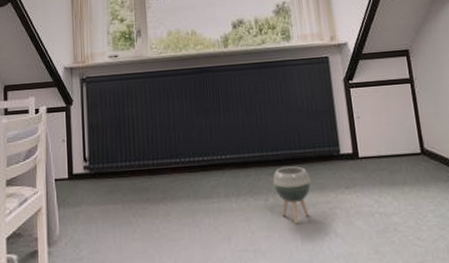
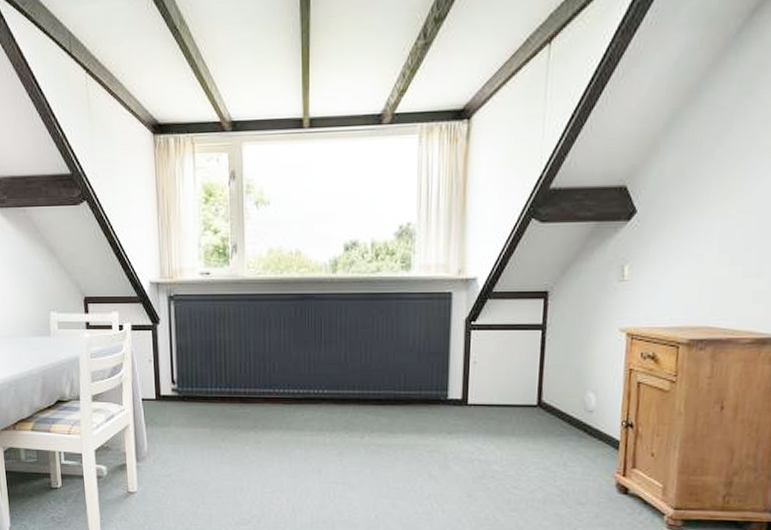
planter: present [272,166,312,224] -> none [371,407,412,463]

